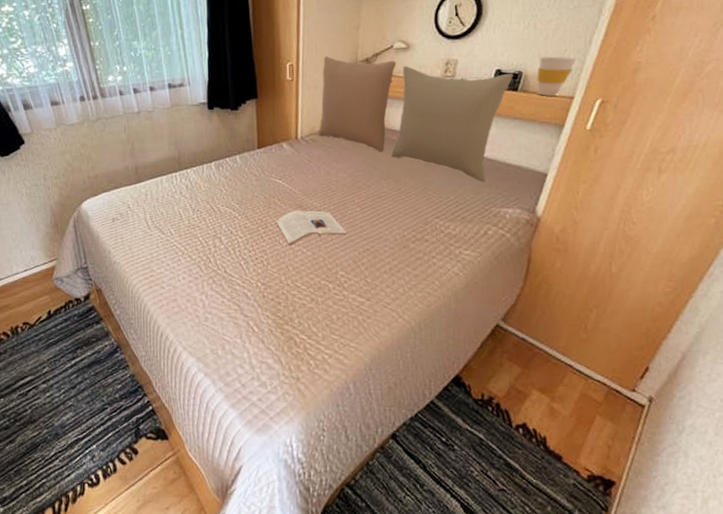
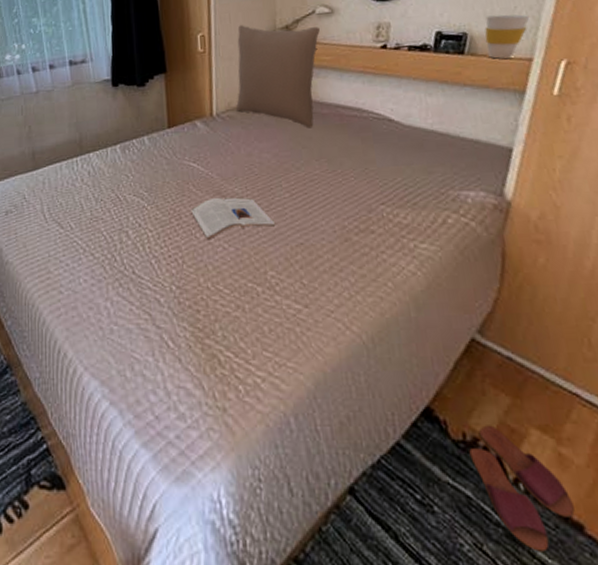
pillow: present [391,65,513,183] -> none [322,31,457,161]
slippers: none [485,388,557,475] -> present [469,425,575,552]

